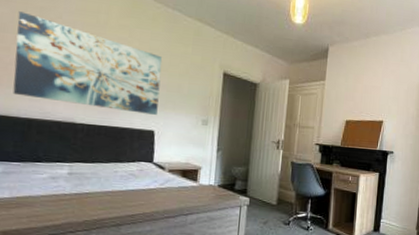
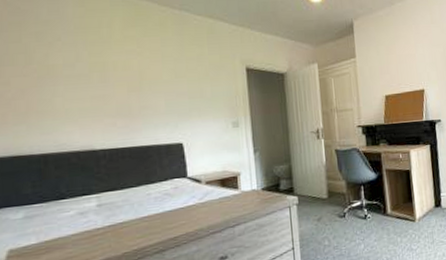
wall art: present [13,11,163,115] -> none [12,40,182,132]

